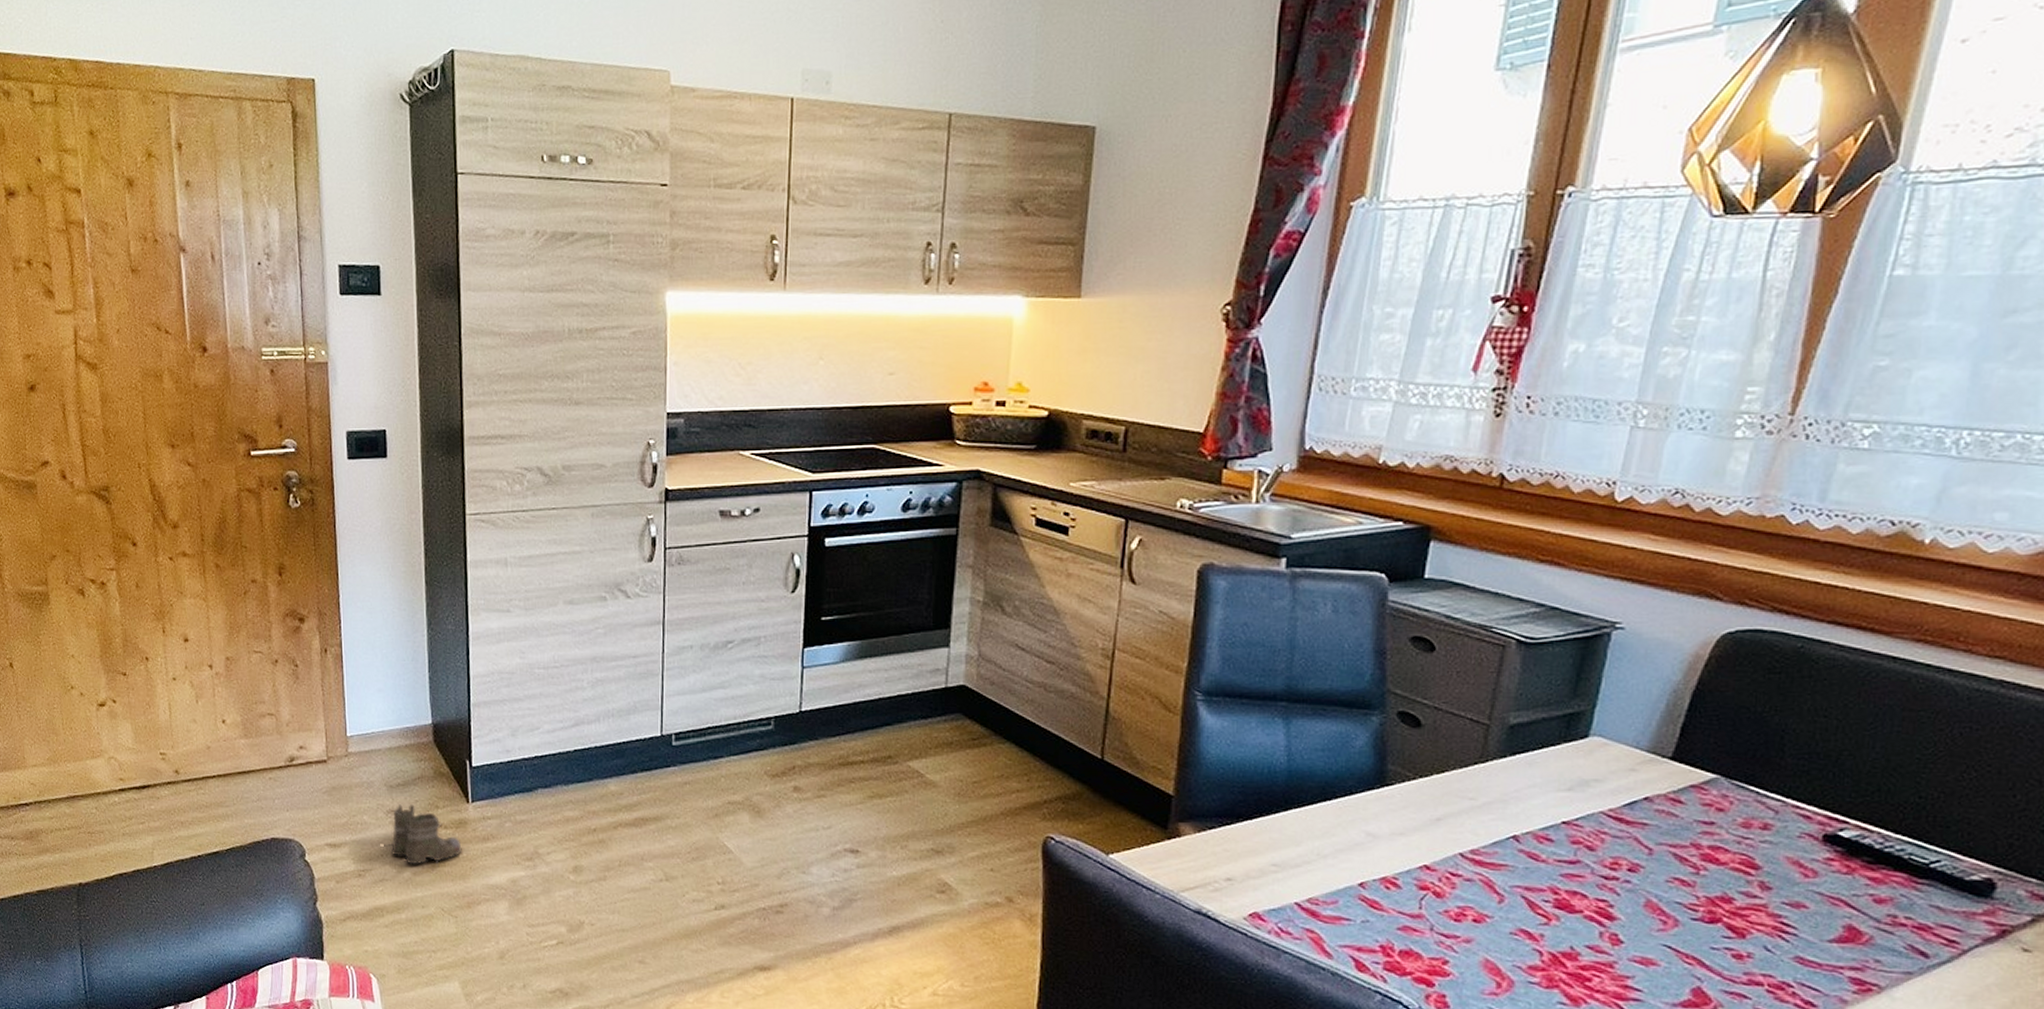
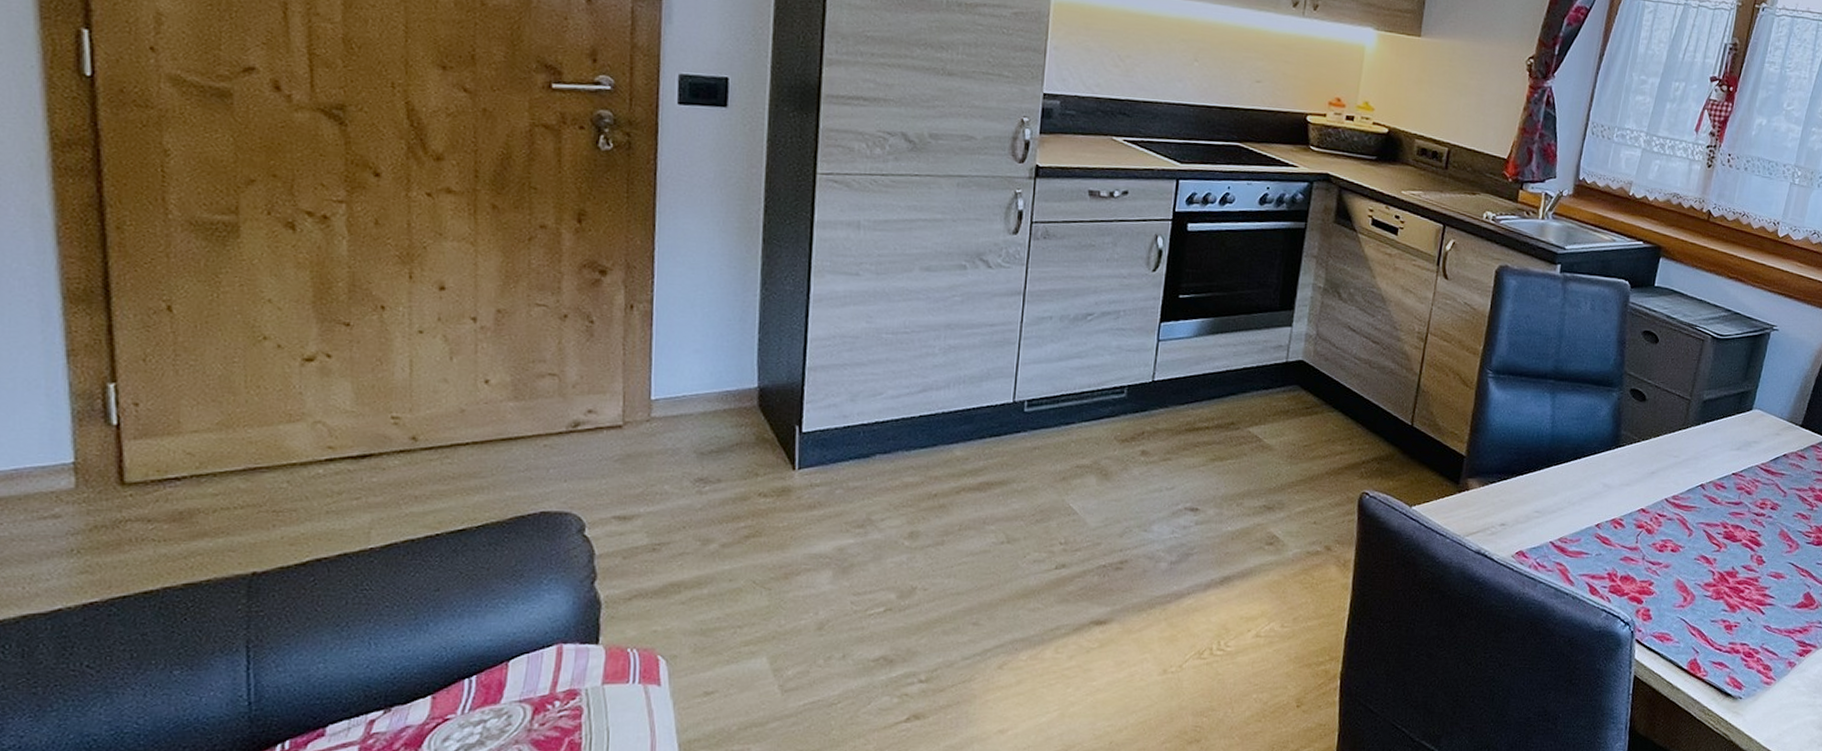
boots: present [384,804,462,867] -> none [687,472,783,538]

